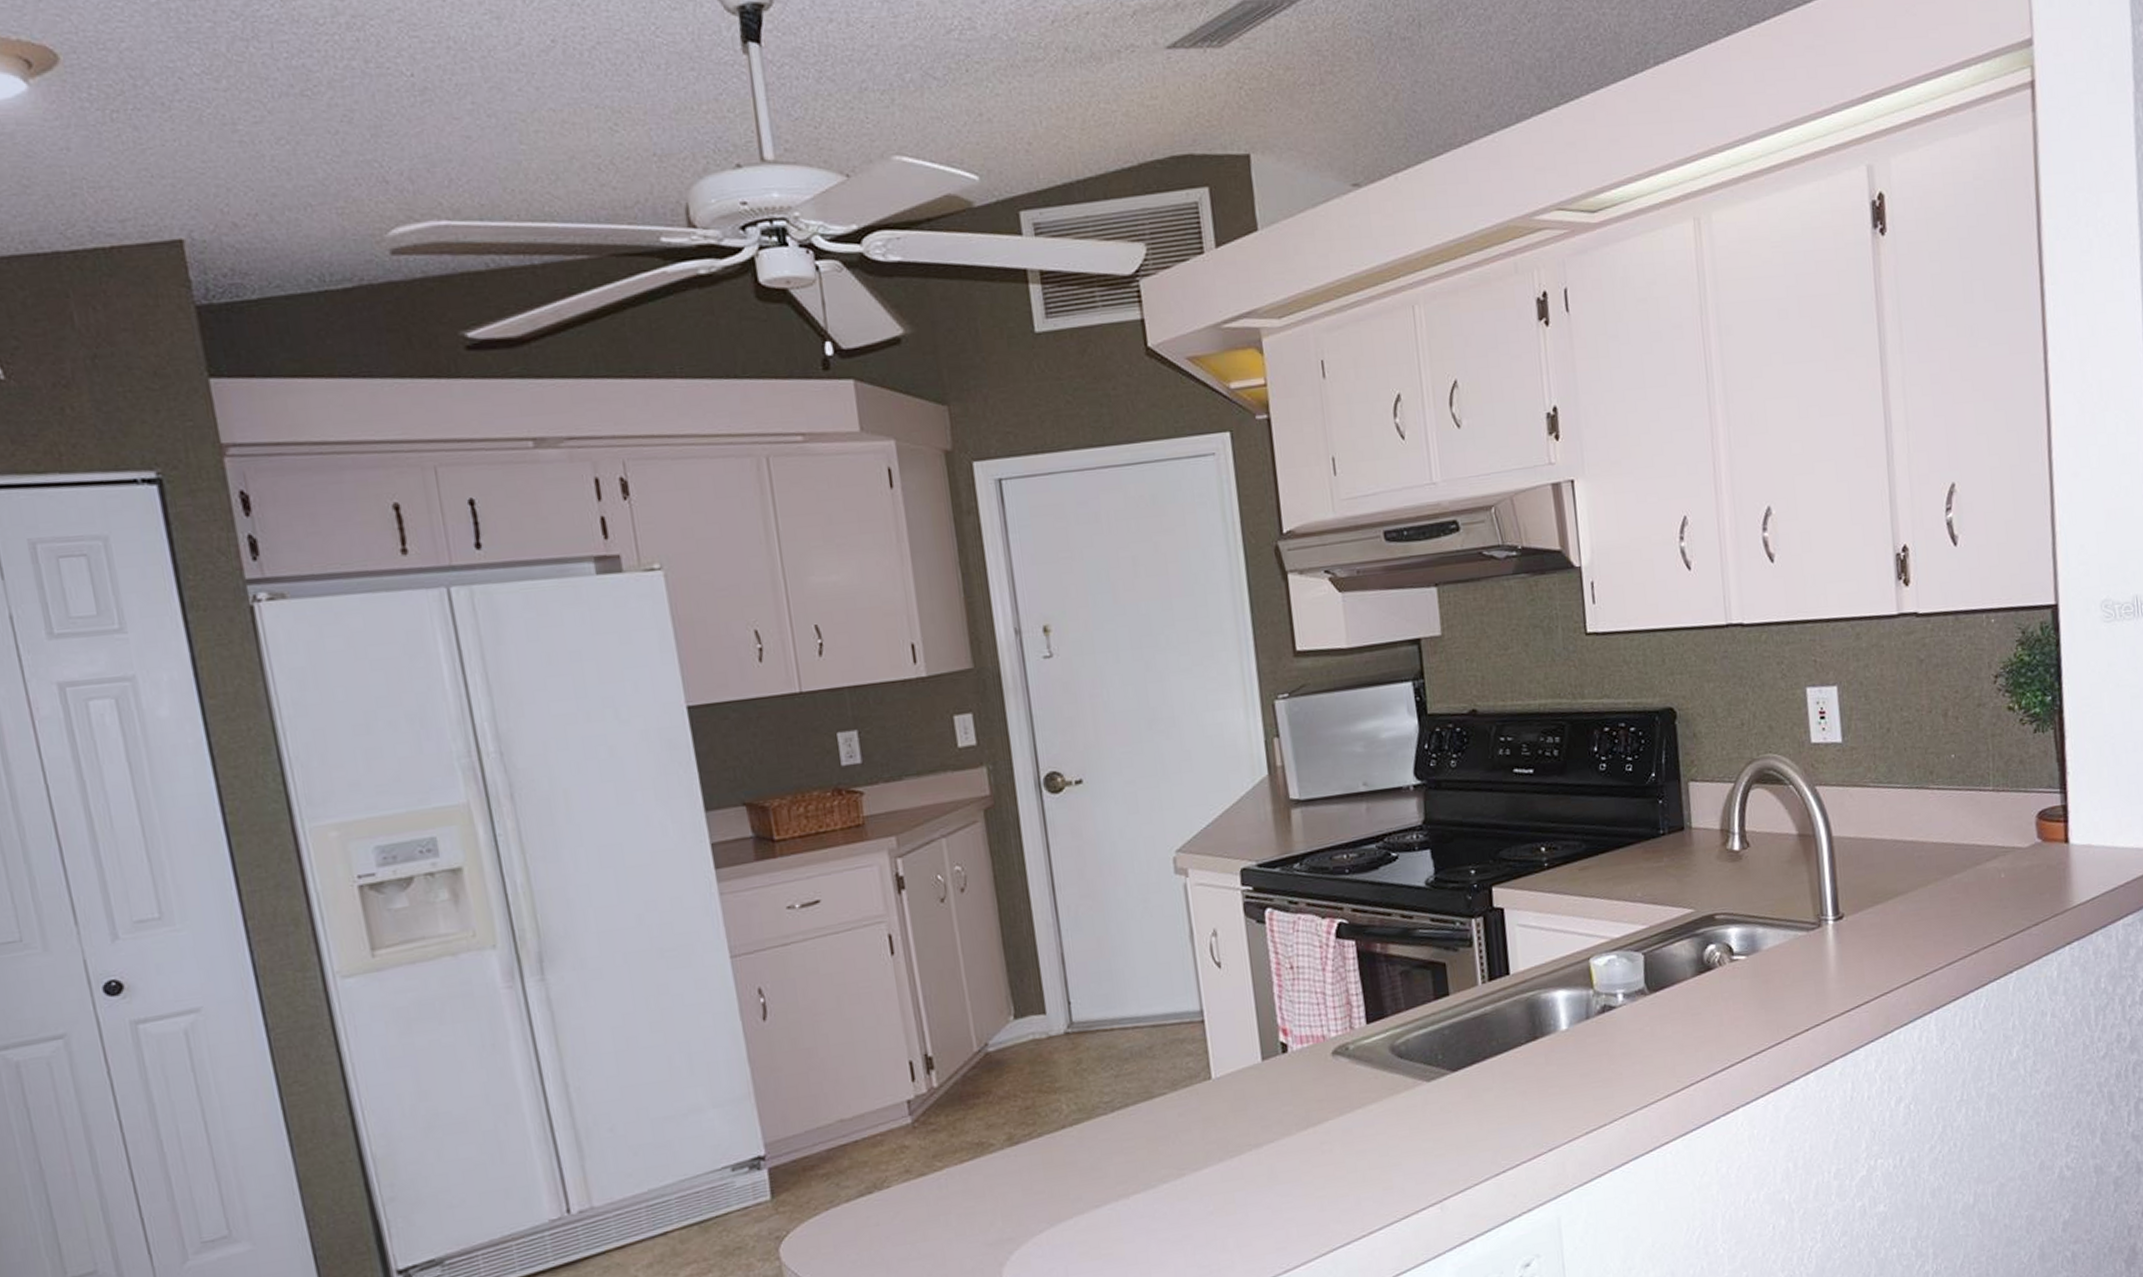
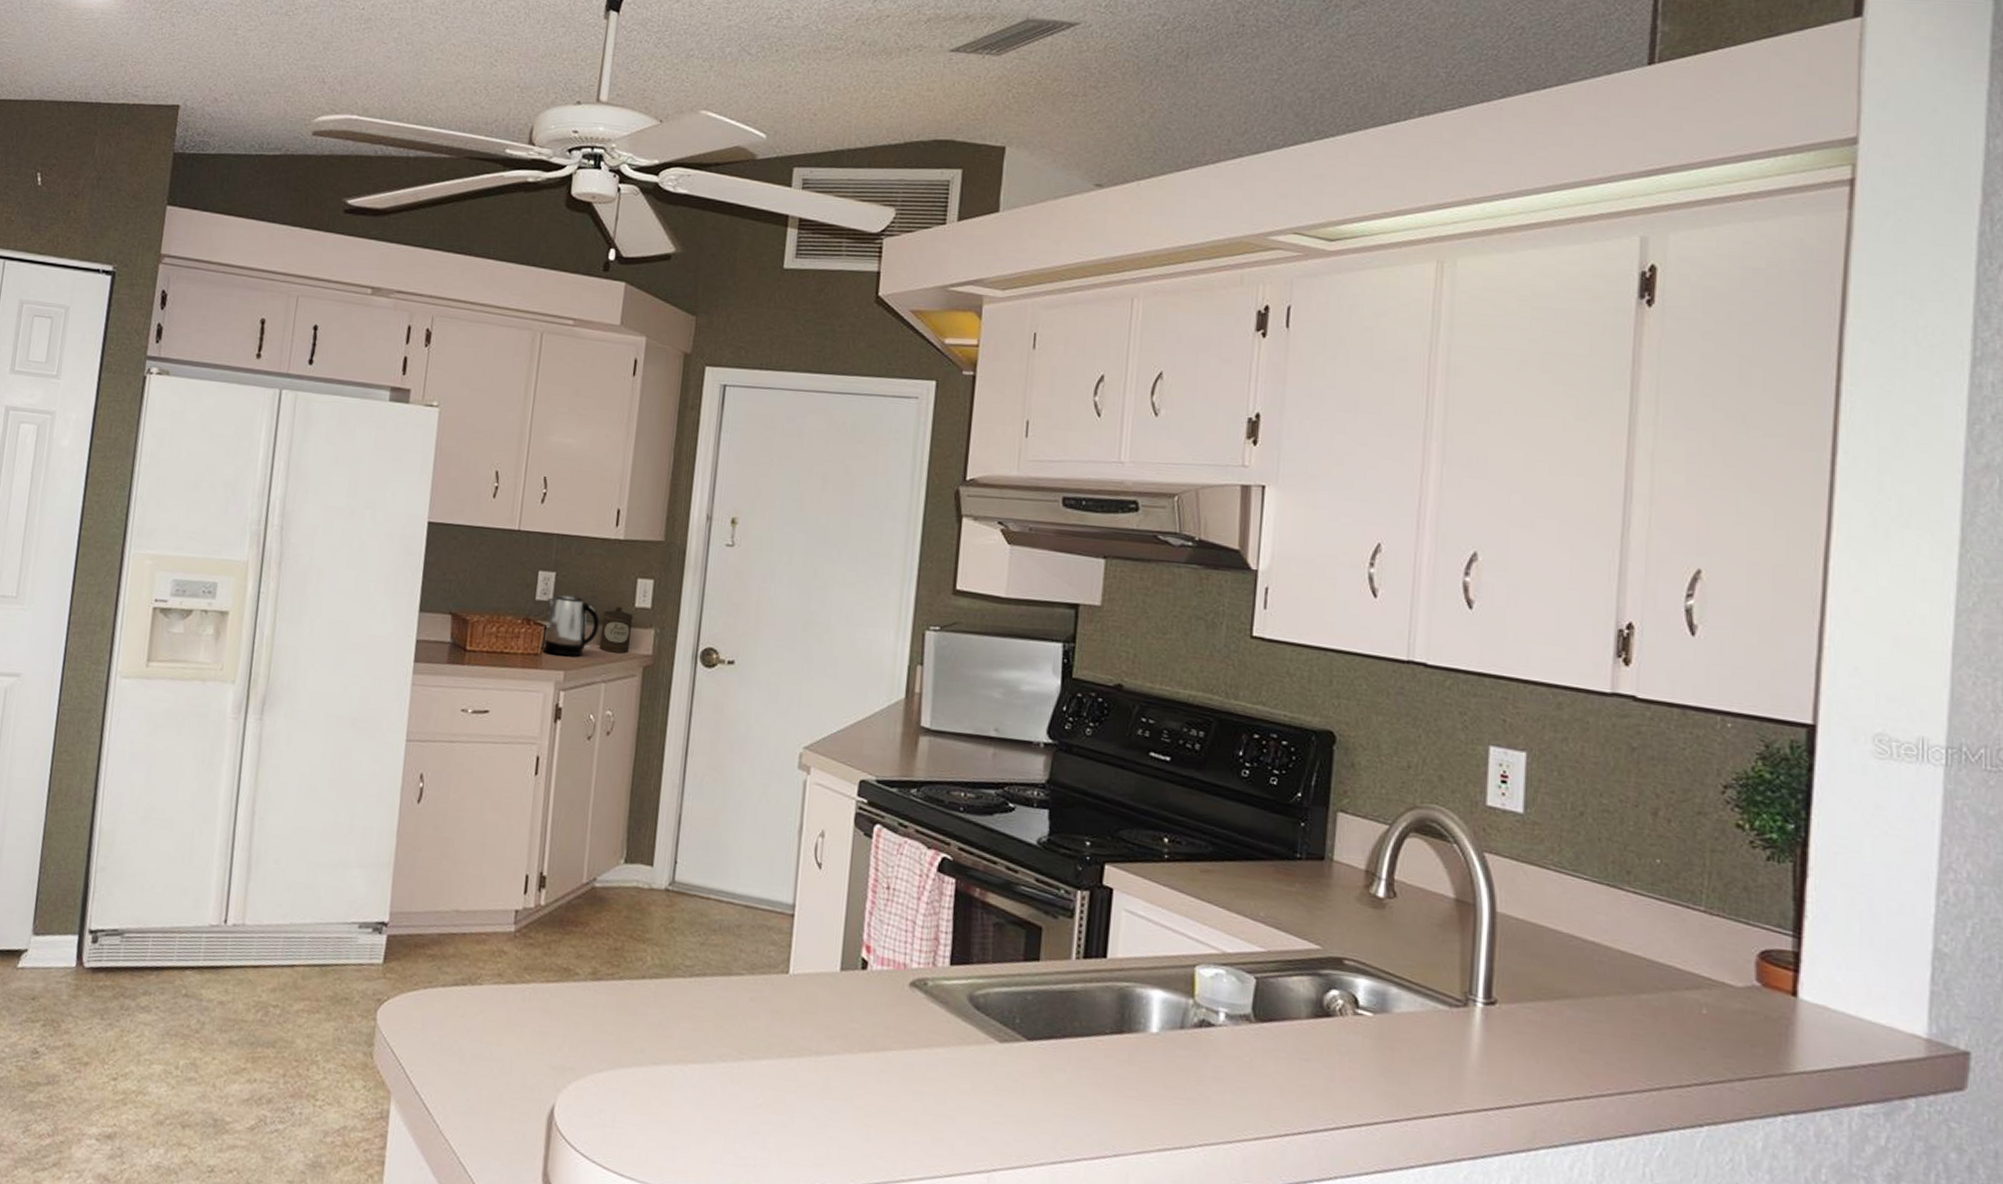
kettle: none [854,751,924,822] -> present [542,594,600,657]
canister: none [924,751,963,804] -> present [599,606,633,654]

